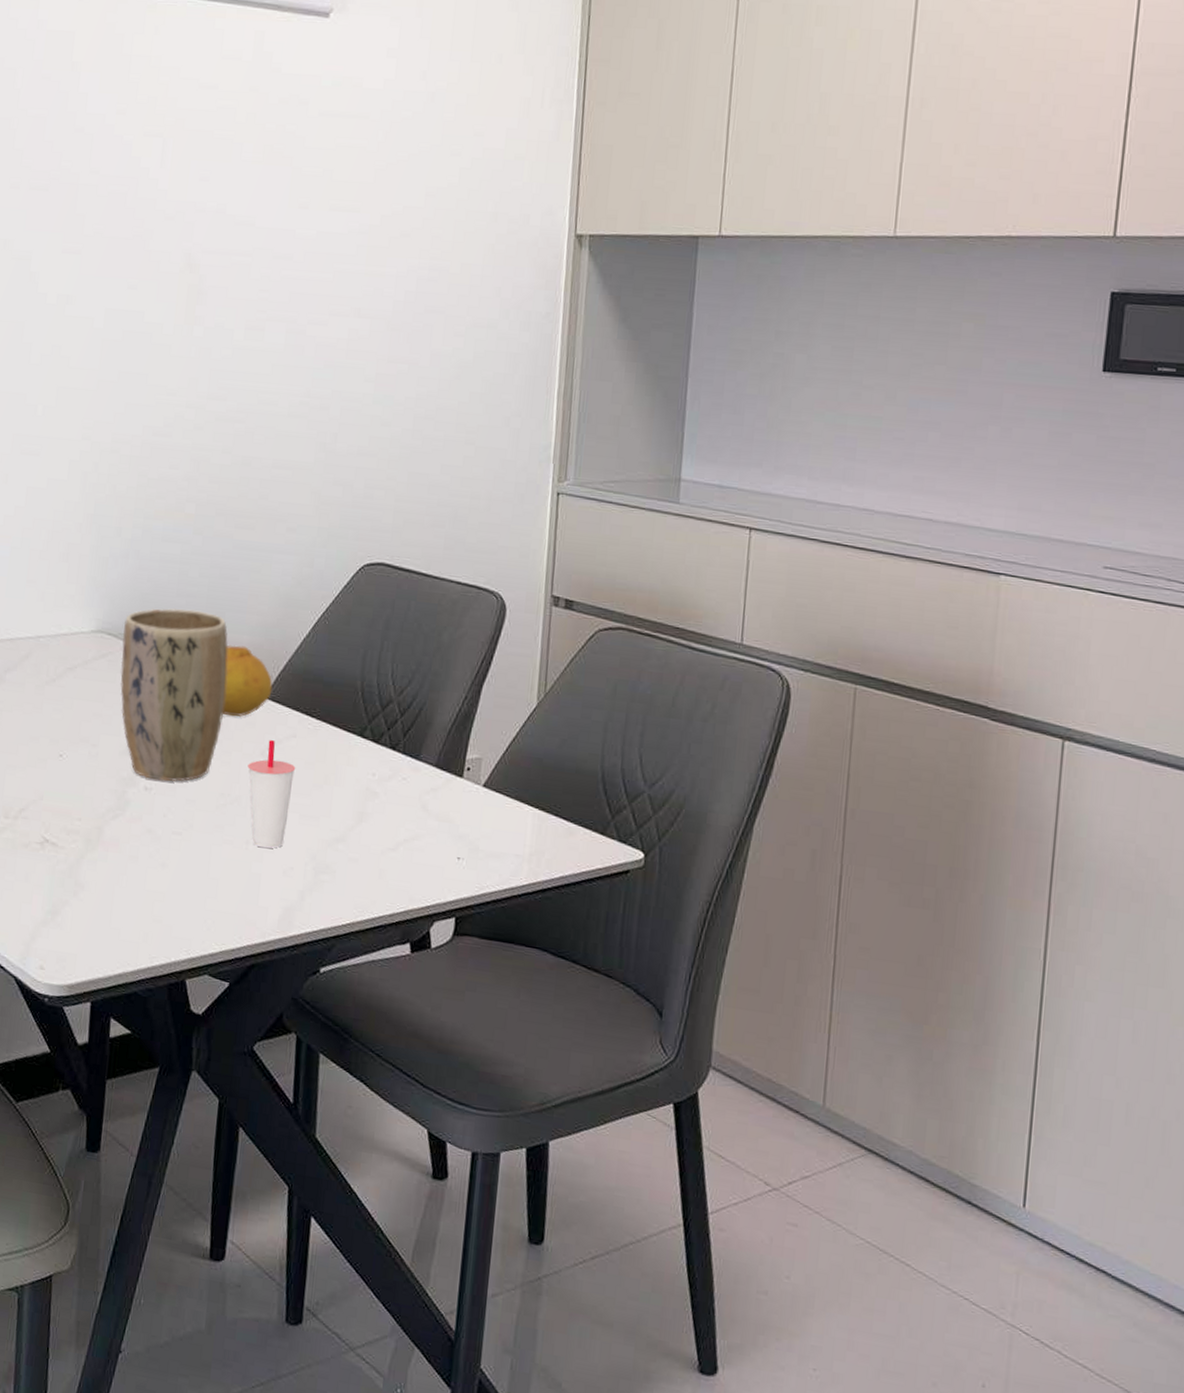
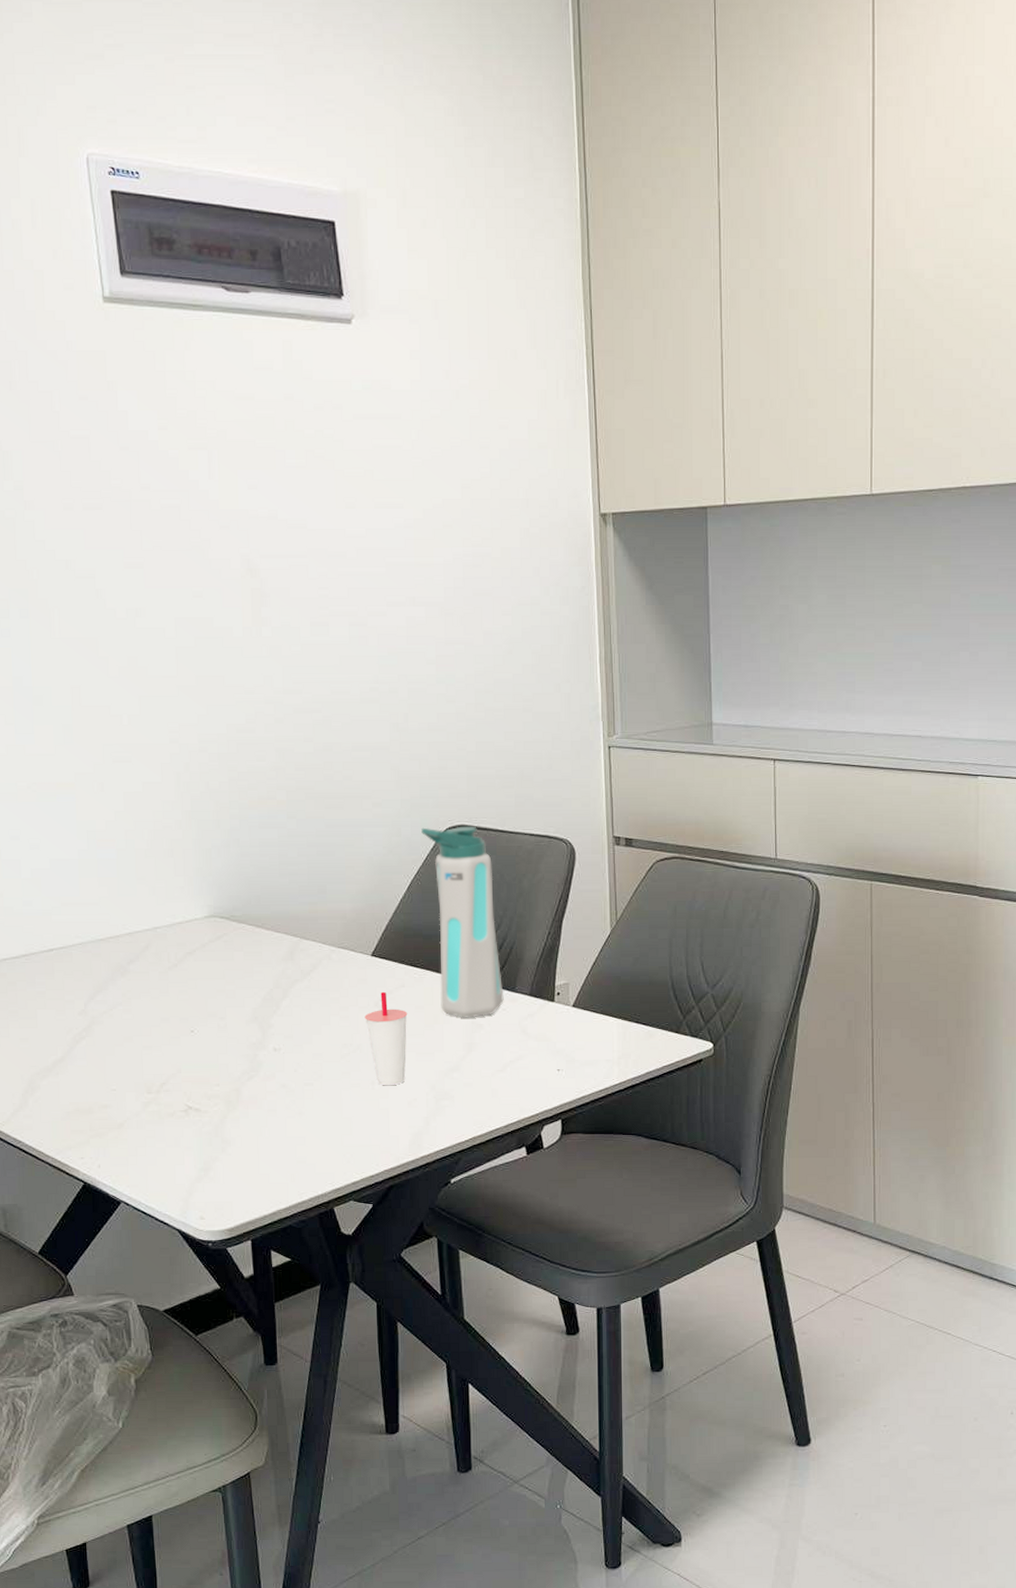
plant pot: present [120,608,228,782] -> none [234,886,337,1041]
fruit: present [222,644,273,718] -> none [331,913,378,976]
water bottle: none [333,561,411,784] -> present [421,826,504,1018]

